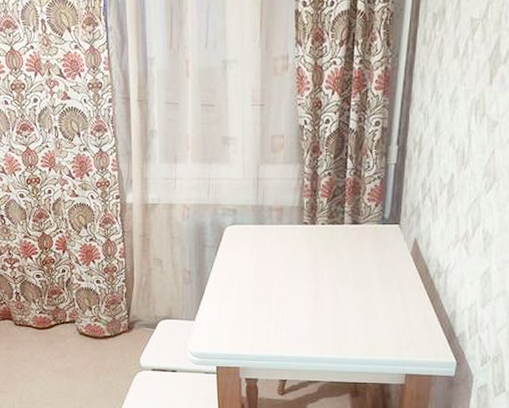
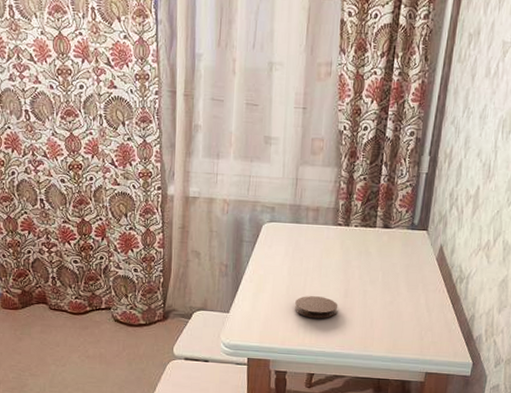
coaster: none [263,299,308,322] -> present [295,296,338,318]

